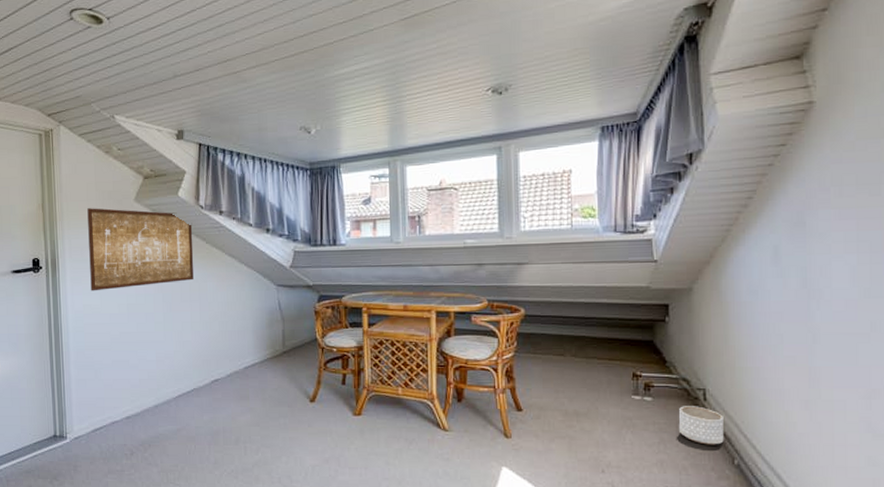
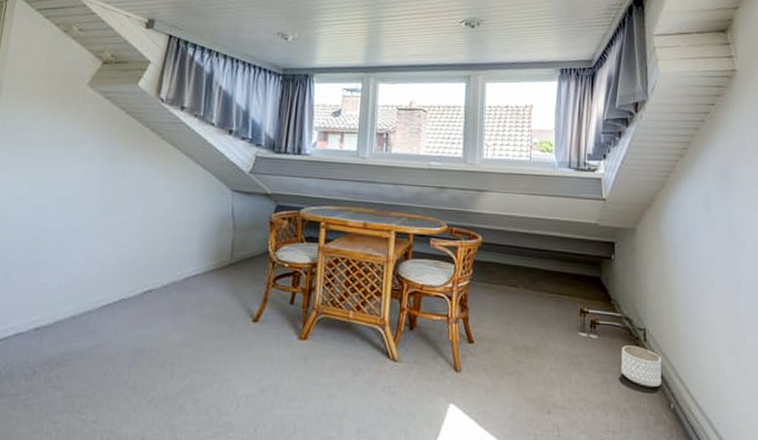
wall art: present [87,208,194,291] -> none [19,87,149,179]

